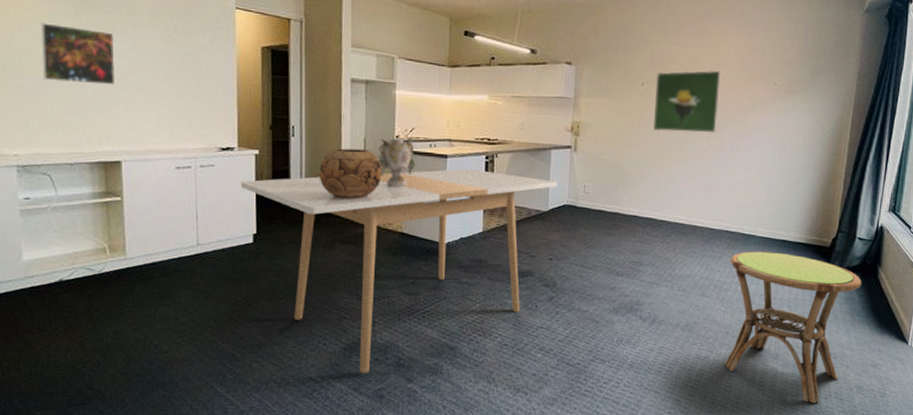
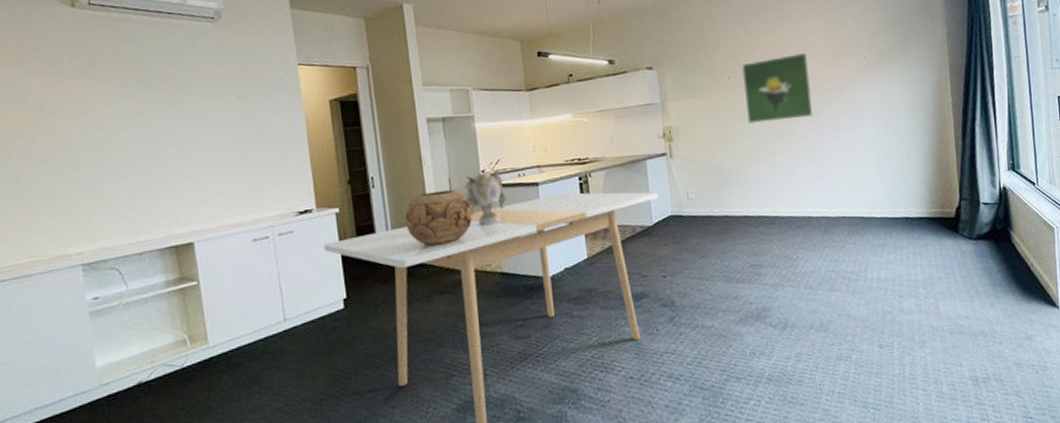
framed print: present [41,23,116,85] -> none [96,108,180,169]
side table: present [725,251,862,404] -> none [854,231,997,390]

